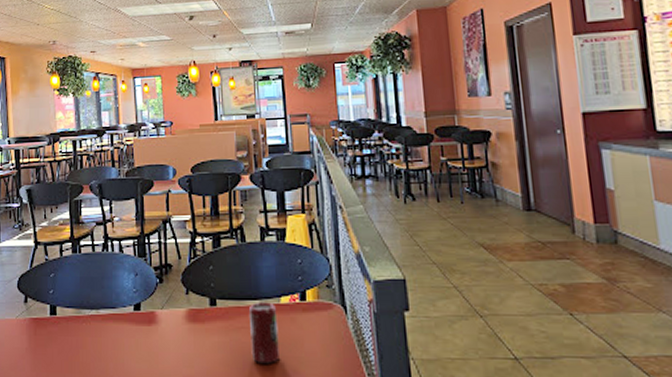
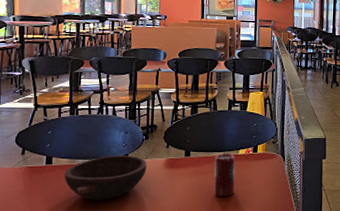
bowl: none [70,304,164,363] -> present [64,155,147,200]

